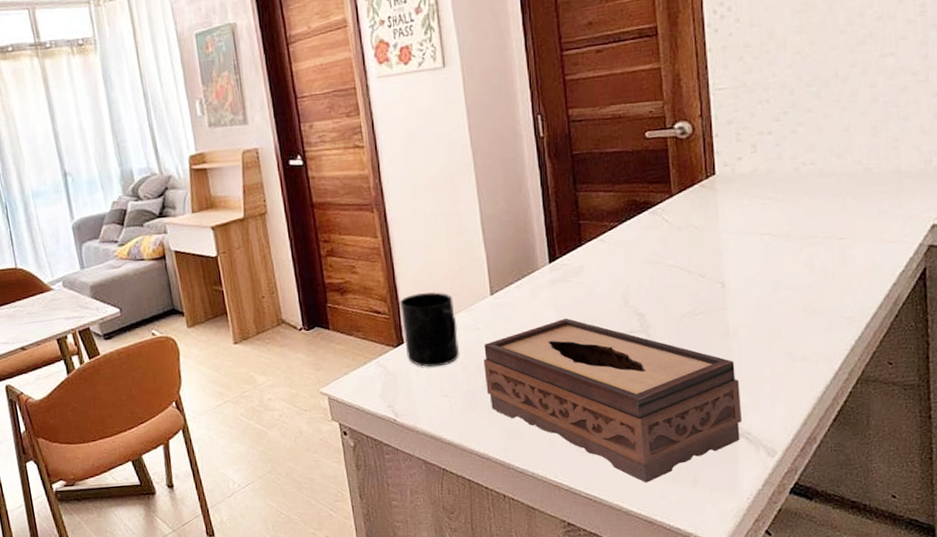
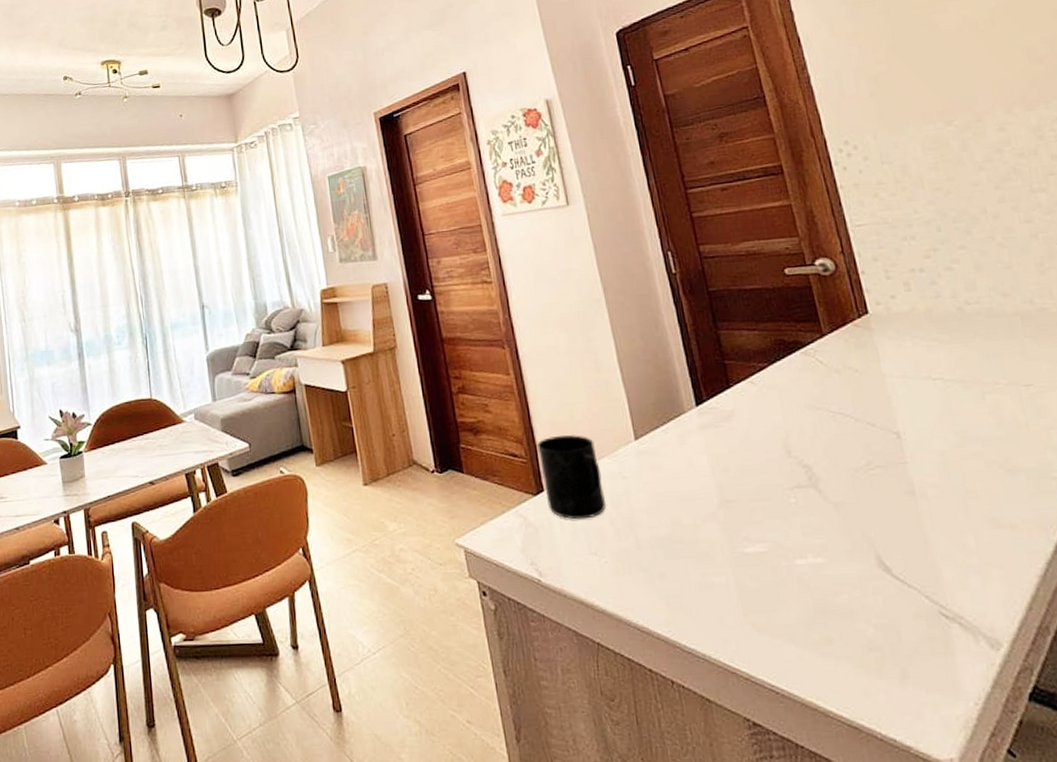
tissue box: present [483,318,743,483] -> none [632,468,952,675]

